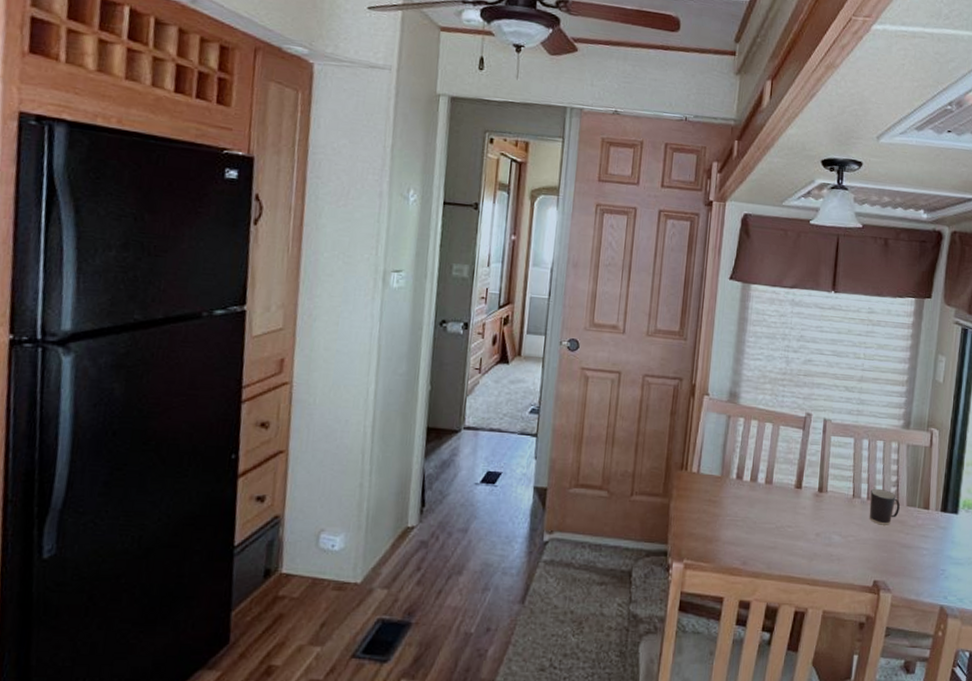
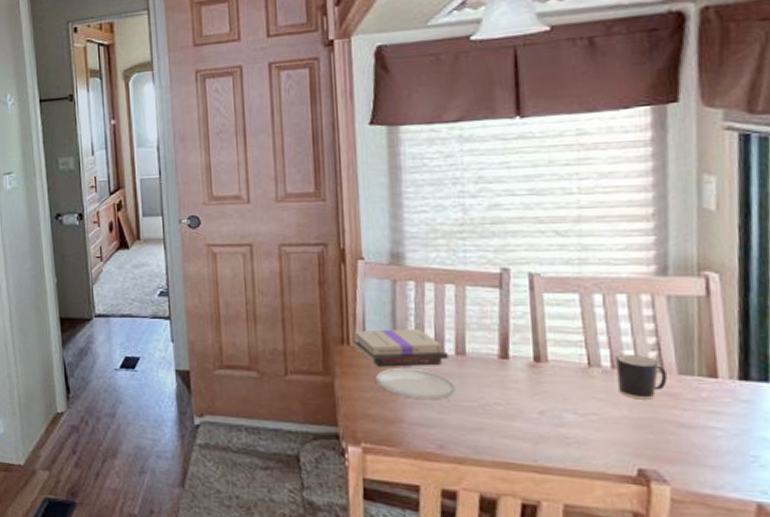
books: none [689,458,760,492] -> present [351,329,448,367]
plate: none [703,493,762,522] -> present [376,369,457,400]

